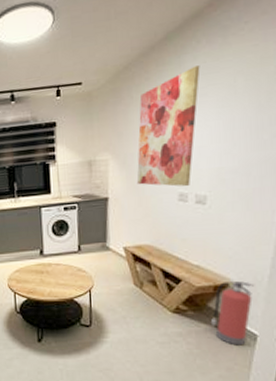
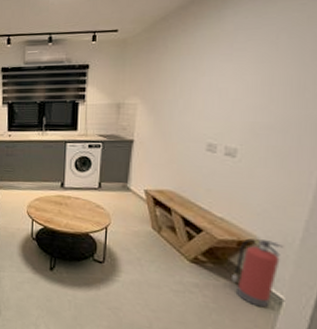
wall art: present [136,65,200,187] -> none [164,21,241,138]

